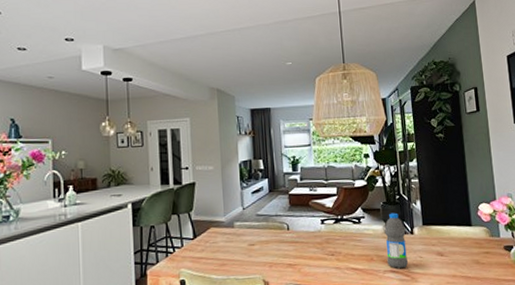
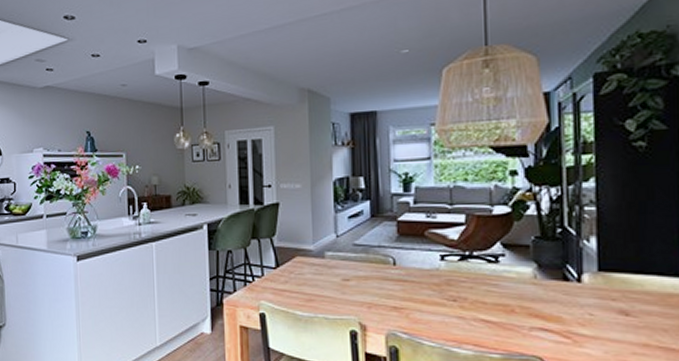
water bottle: present [384,212,409,268] -> none [535,251,570,326]

